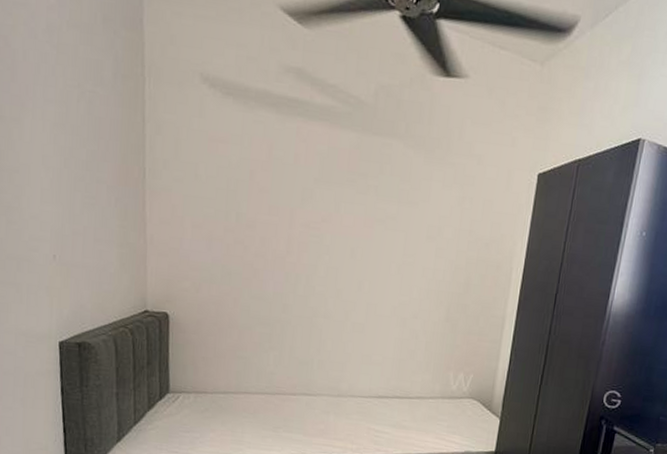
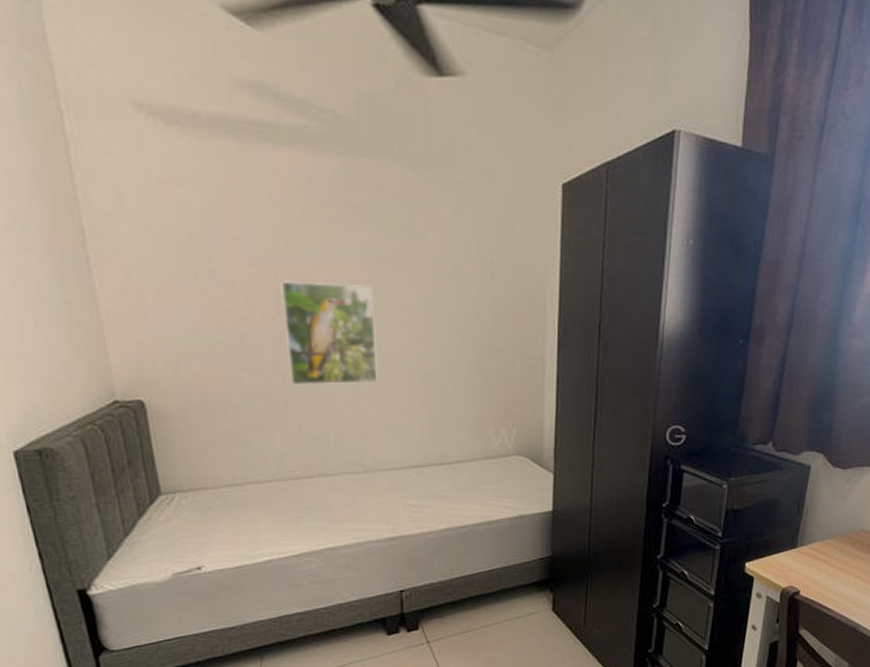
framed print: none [288,228,367,322] -> present [281,281,378,386]

